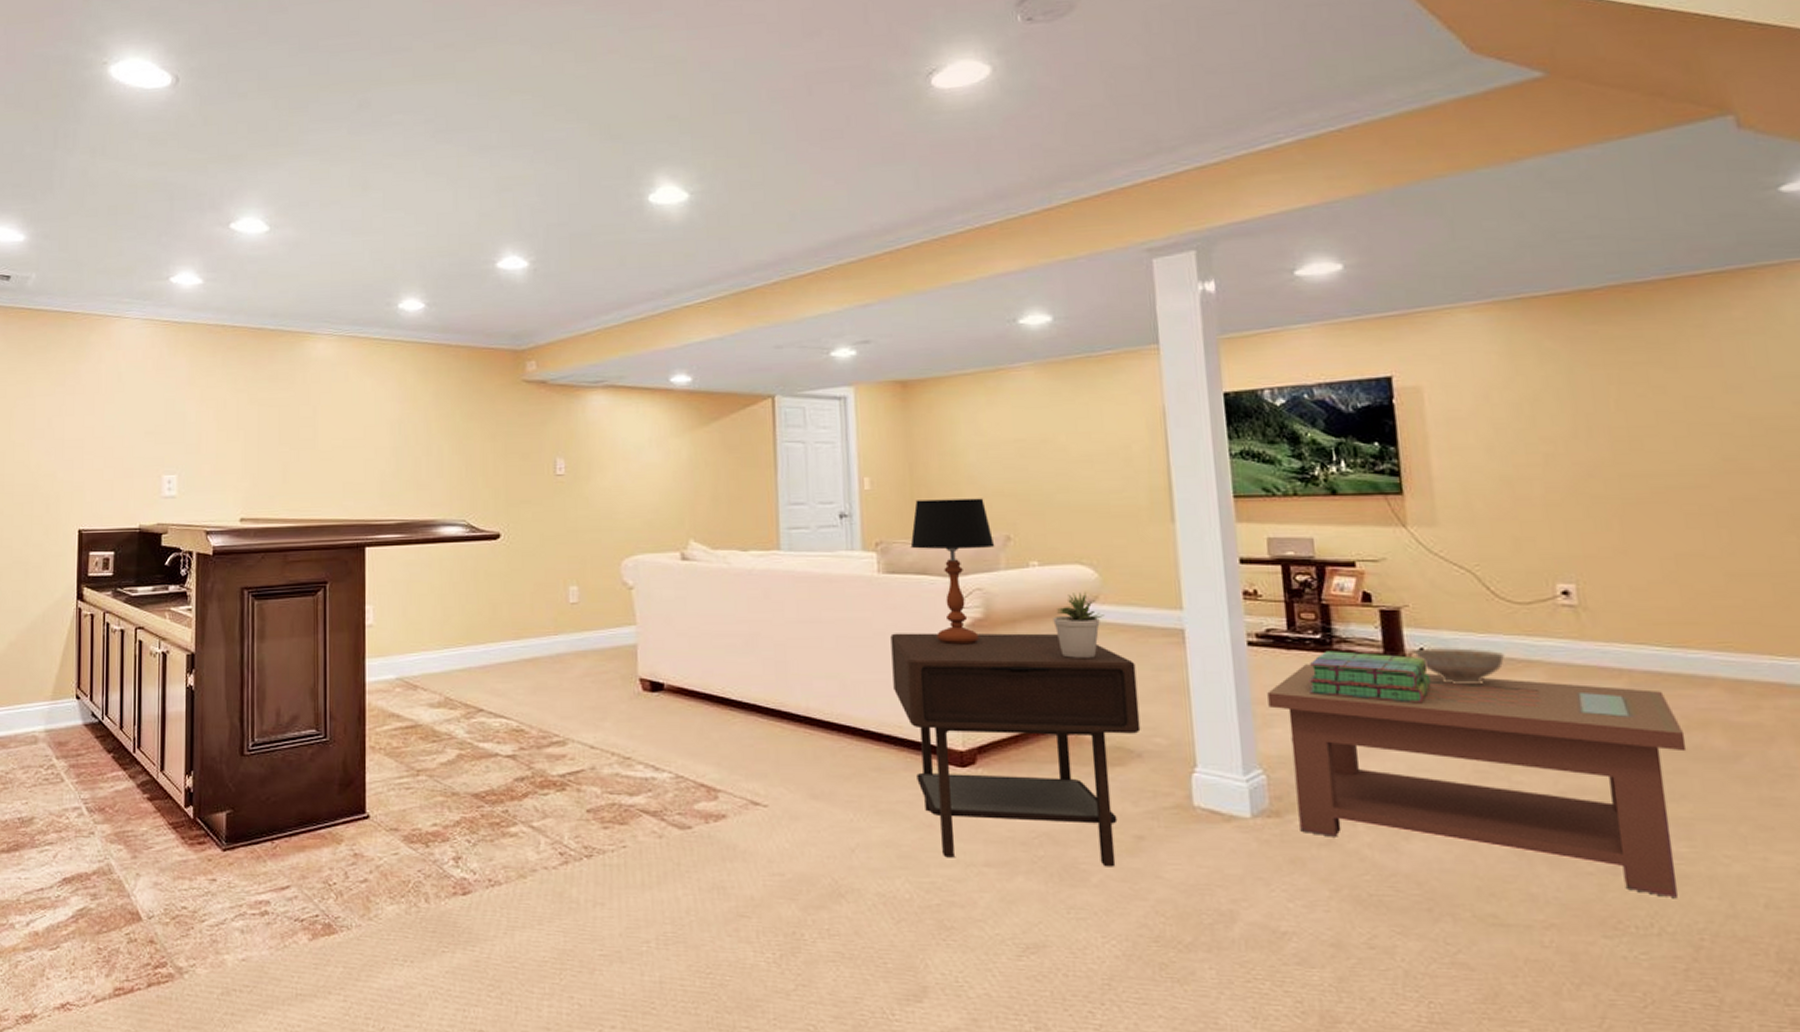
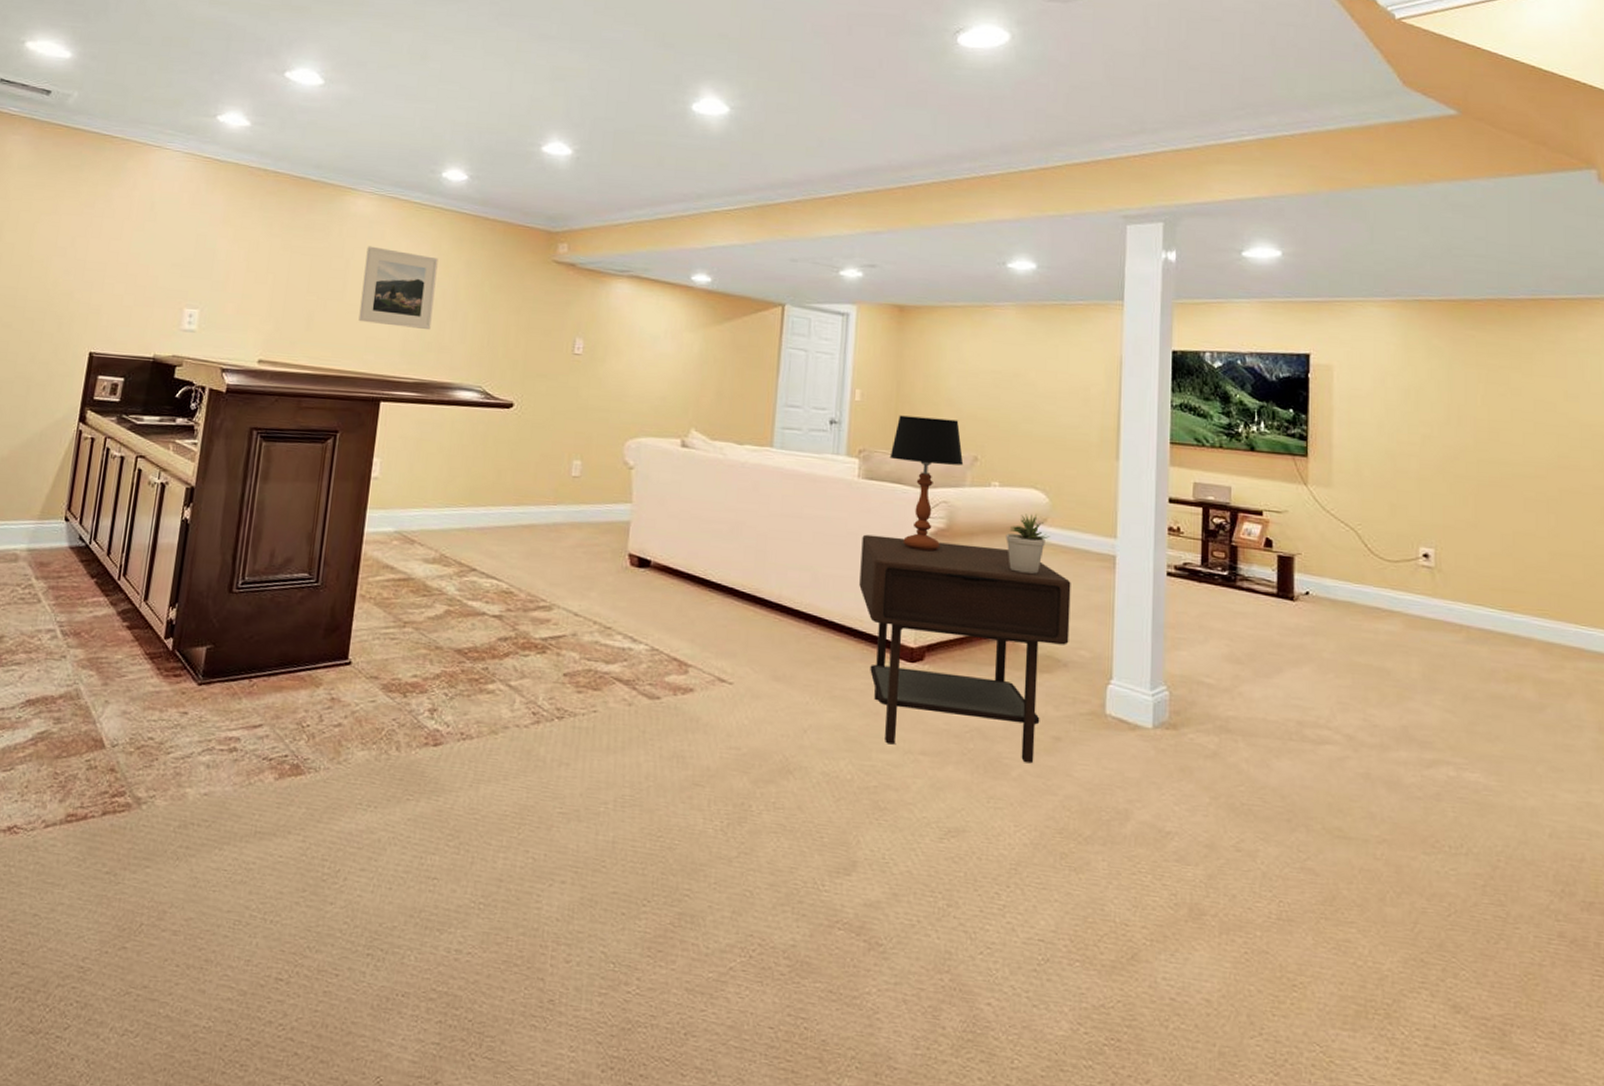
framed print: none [333,389,406,469] -> present [358,246,439,330]
coffee table: present [1267,664,1687,897] -> none [1178,597,1505,823]
stack of books: present [1308,651,1431,704] -> none [1213,586,1312,640]
decorative bowl: present [1415,648,1505,685] -> none [1302,592,1373,628]

